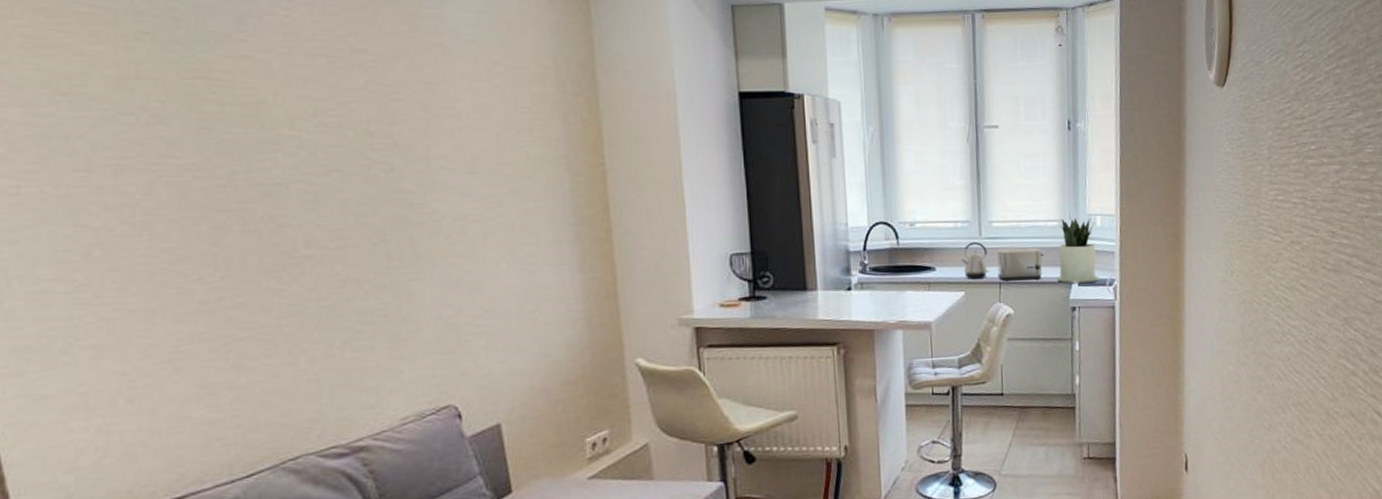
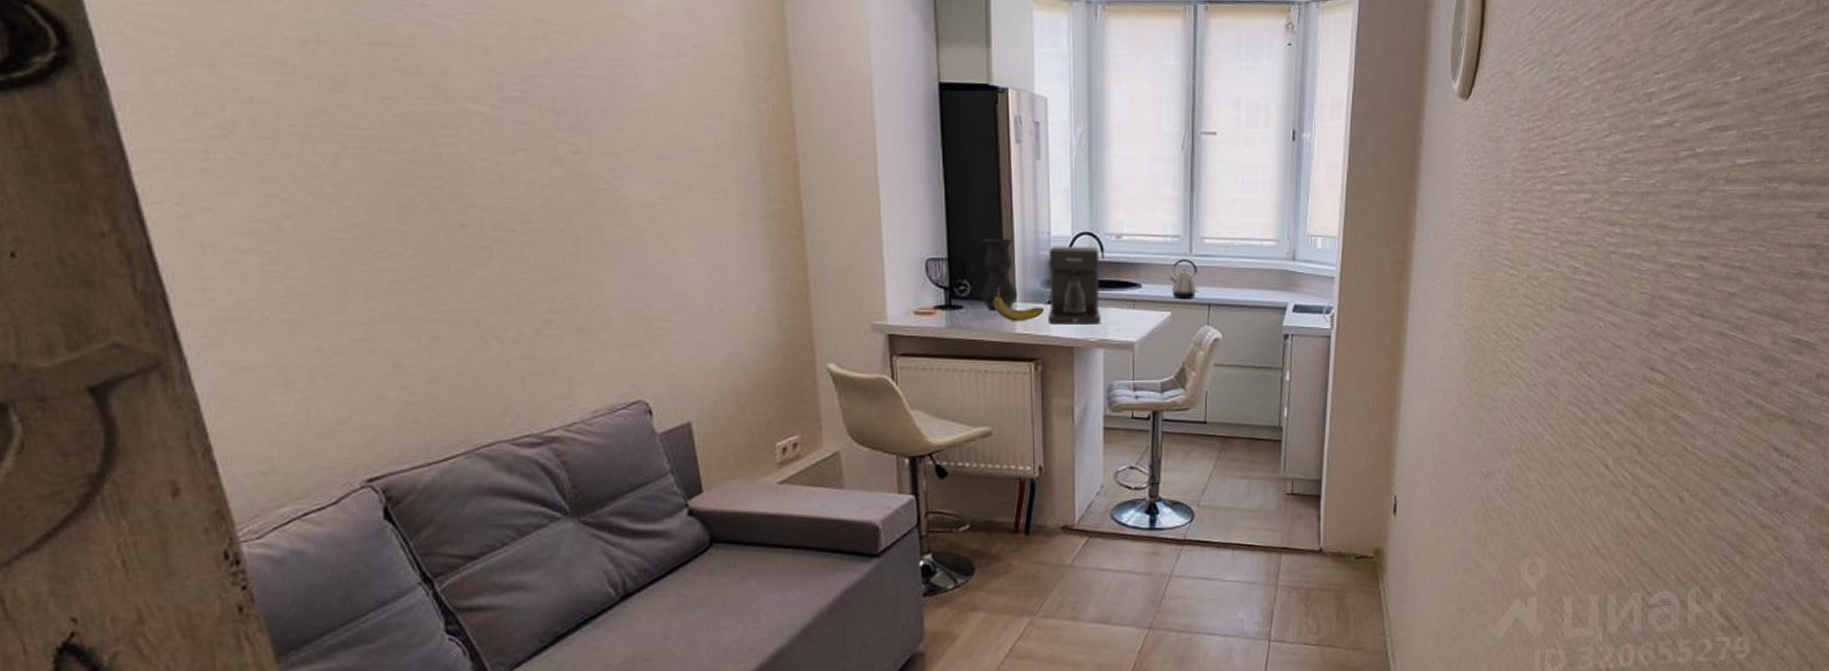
vase: none [782,232,818,300] -> present [981,239,1017,312]
fruit: none [795,276,844,309] -> present [993,286,1044,322]
coffee maker: none [847,234,898,309] -> present [1049,245,1100,325]
toaster: present [997,247,1045,281] -> none [1207,267,1259,303]
planter: present [1056,218,1099,284] -> none [1270,238,1316,310]

